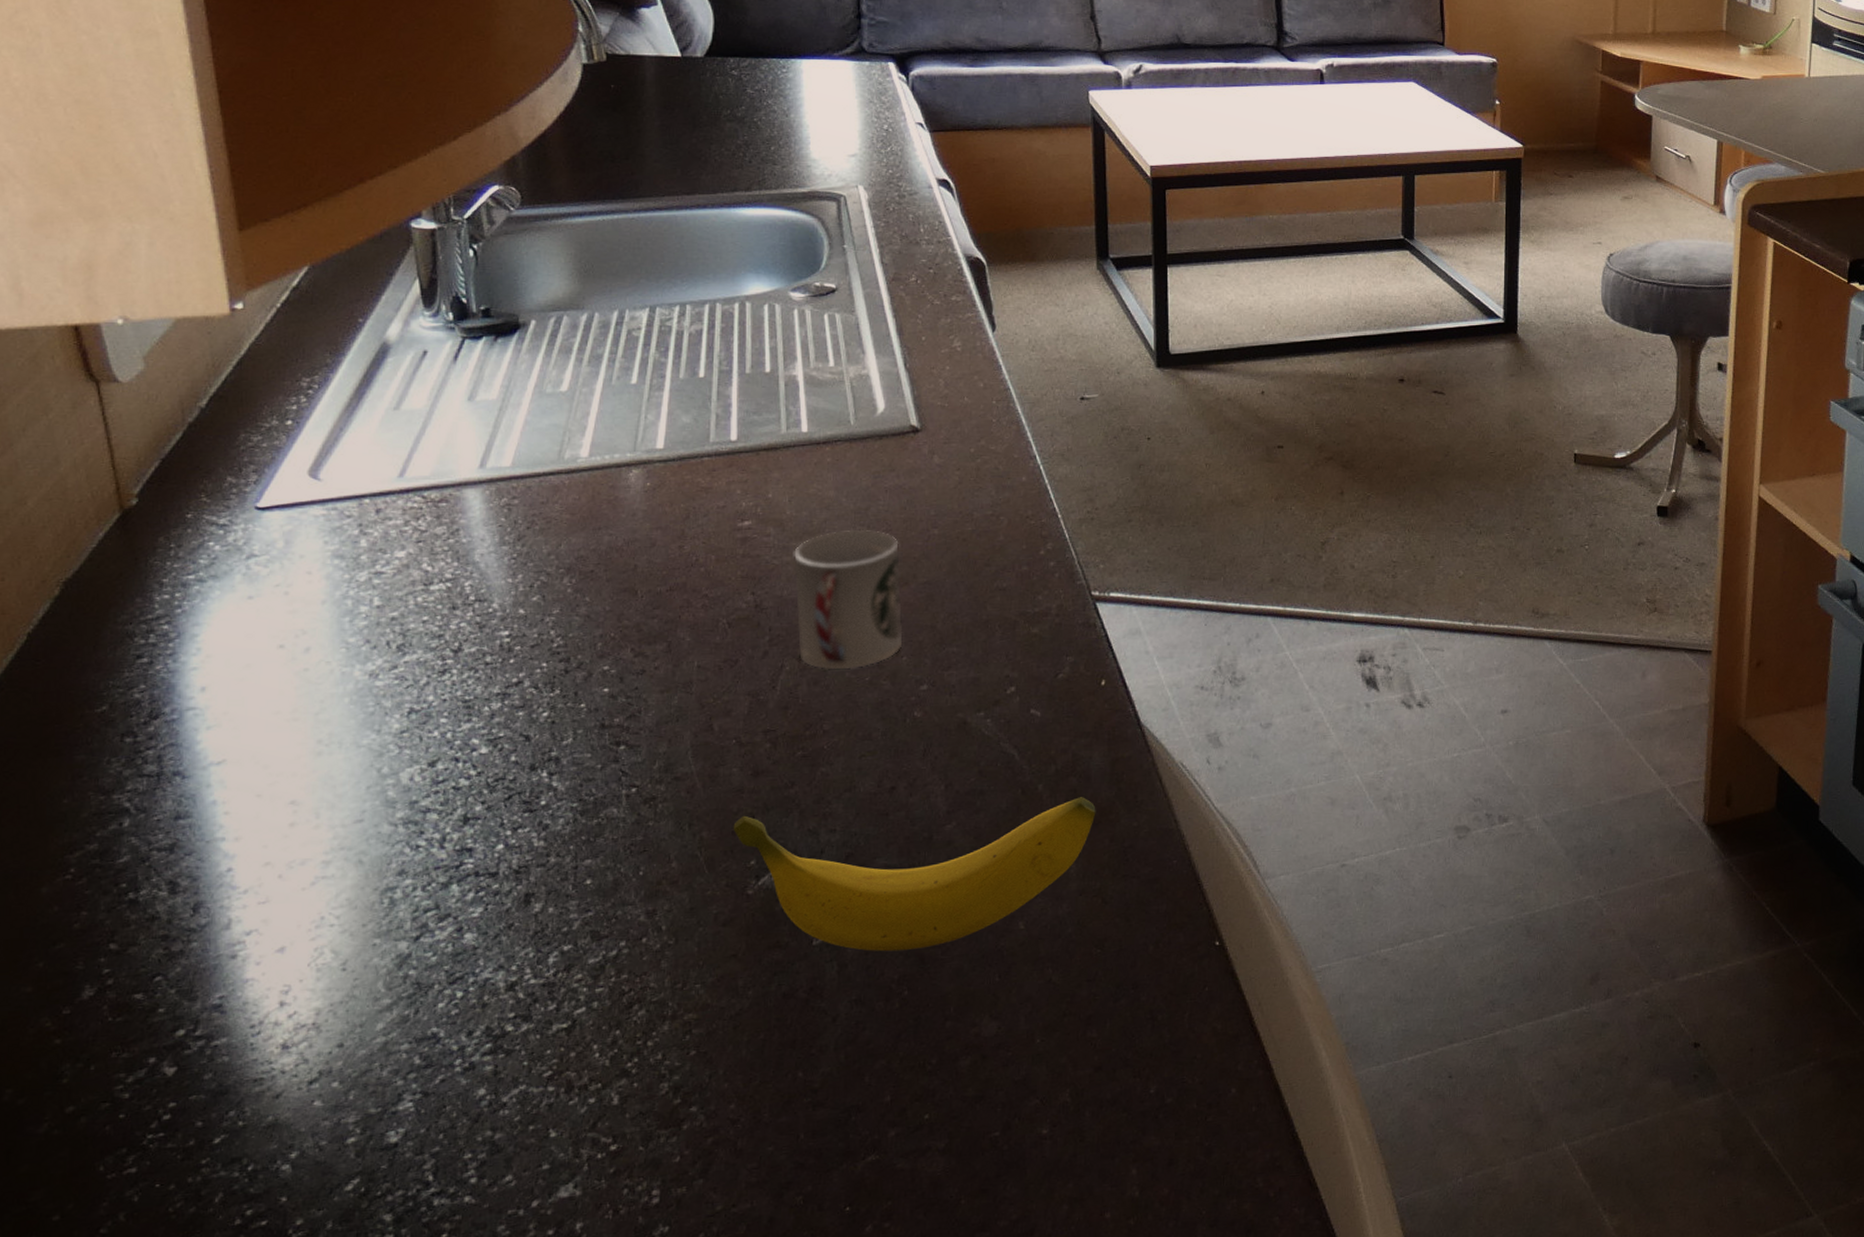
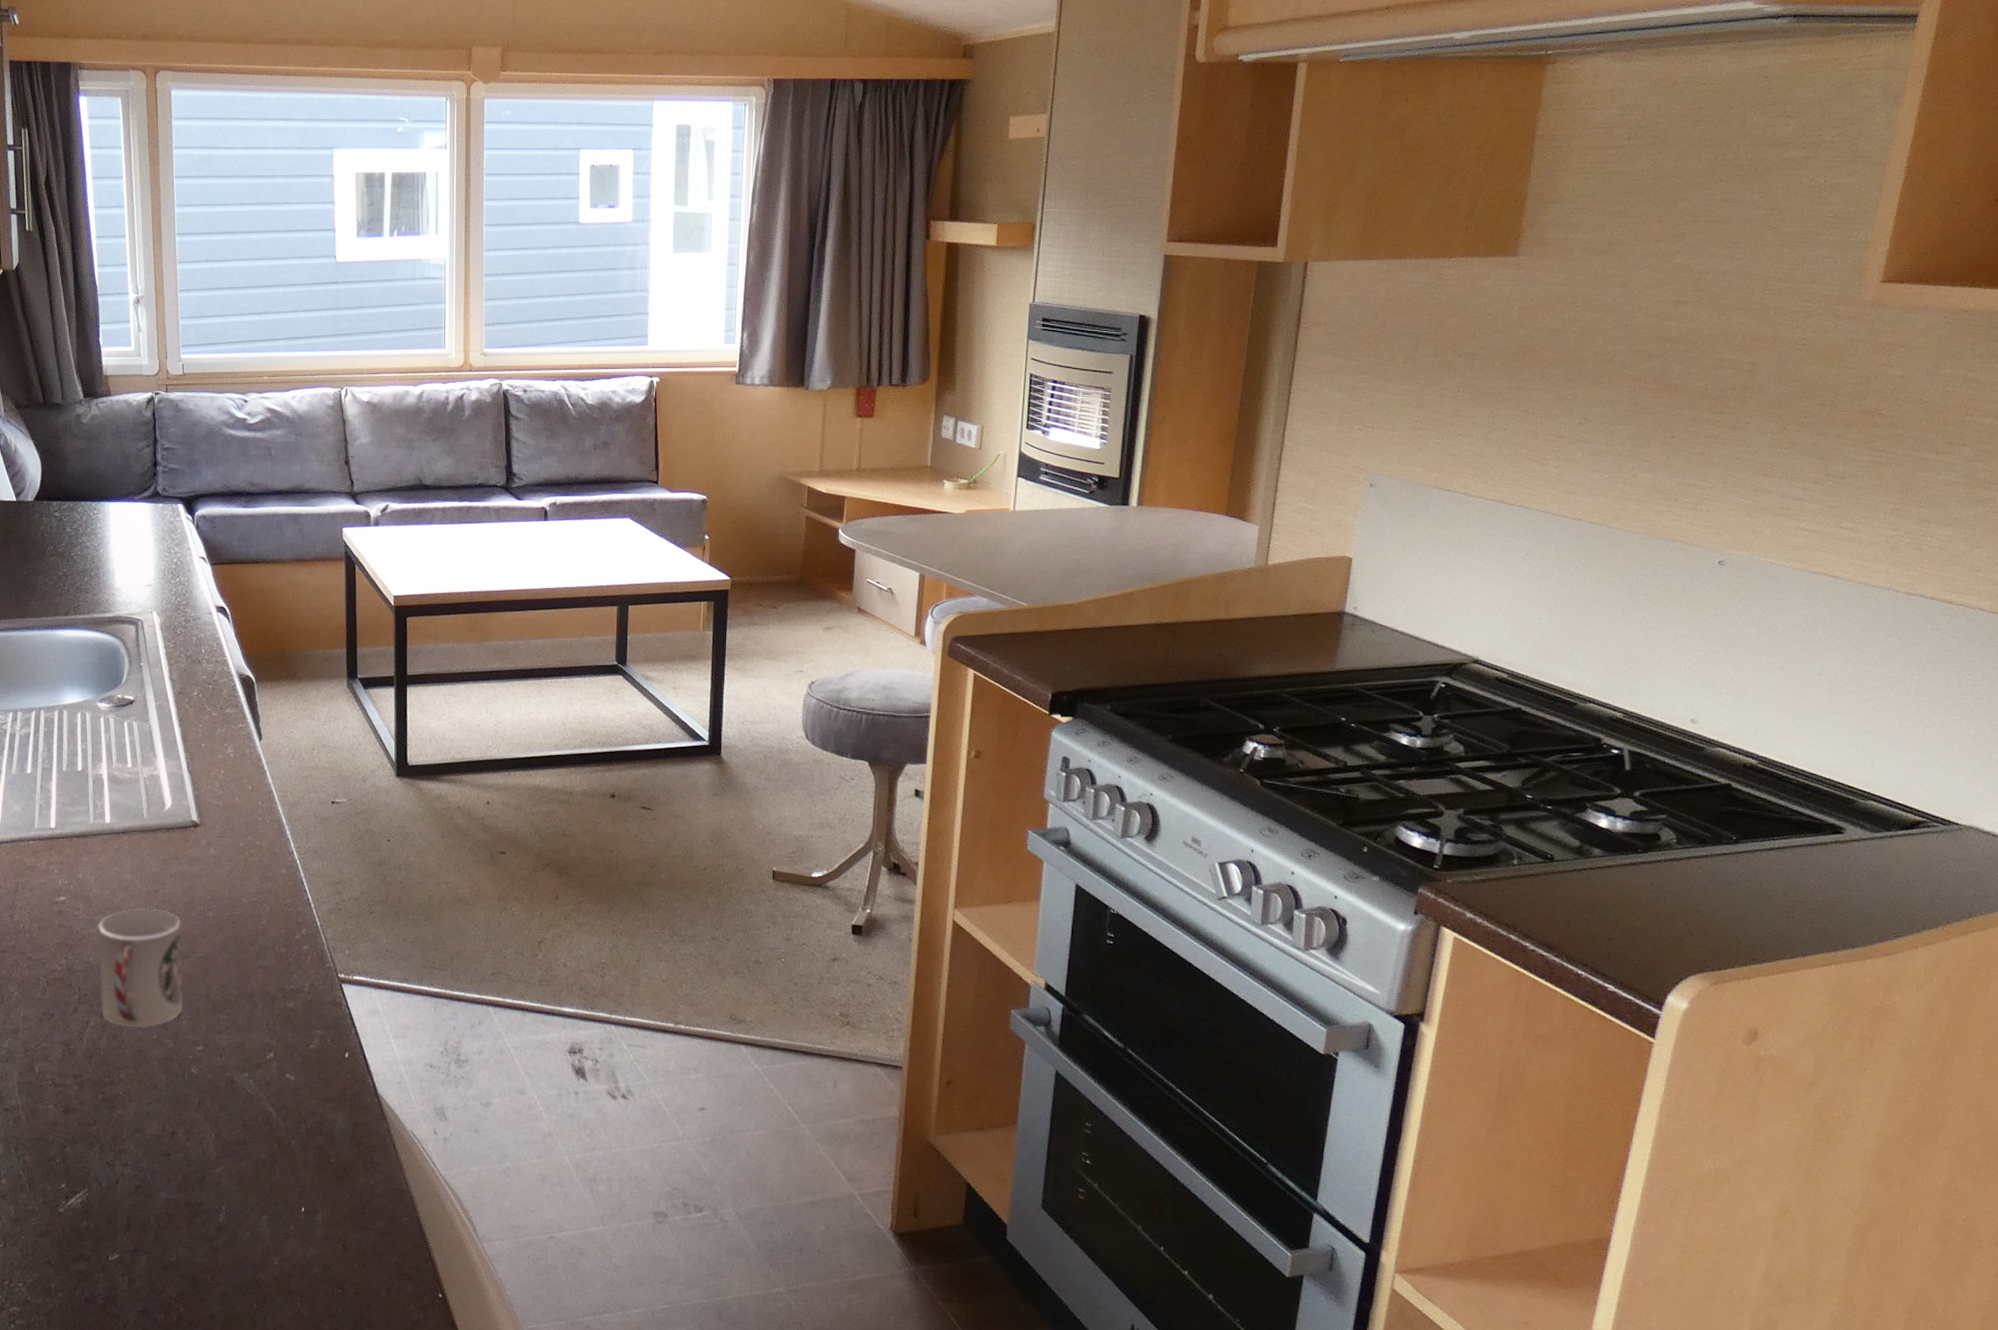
banana: present [733,797,1096,952] -> none [49,1145,339,1273]

